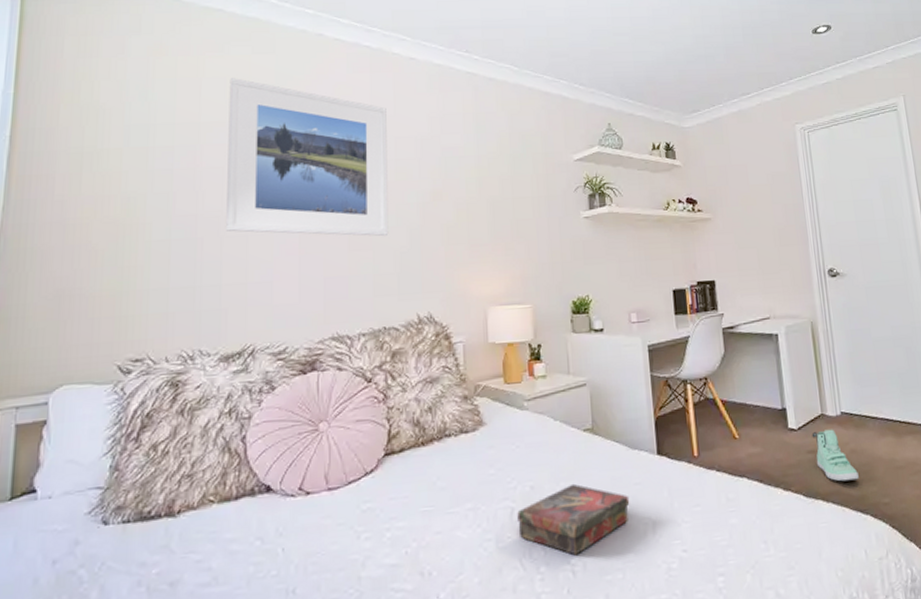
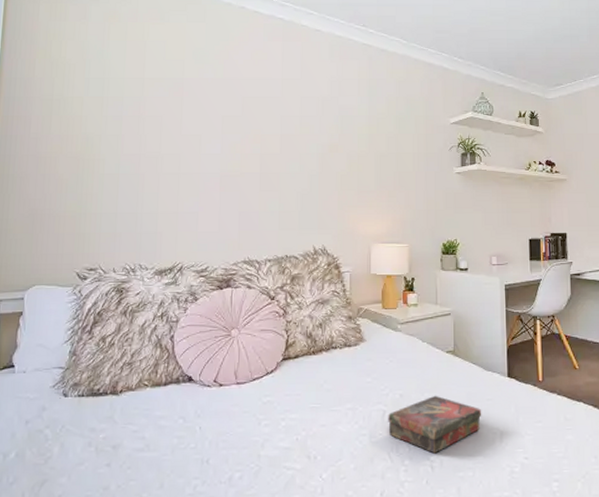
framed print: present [226,78,389,237] -> none [163,42,295,180]

